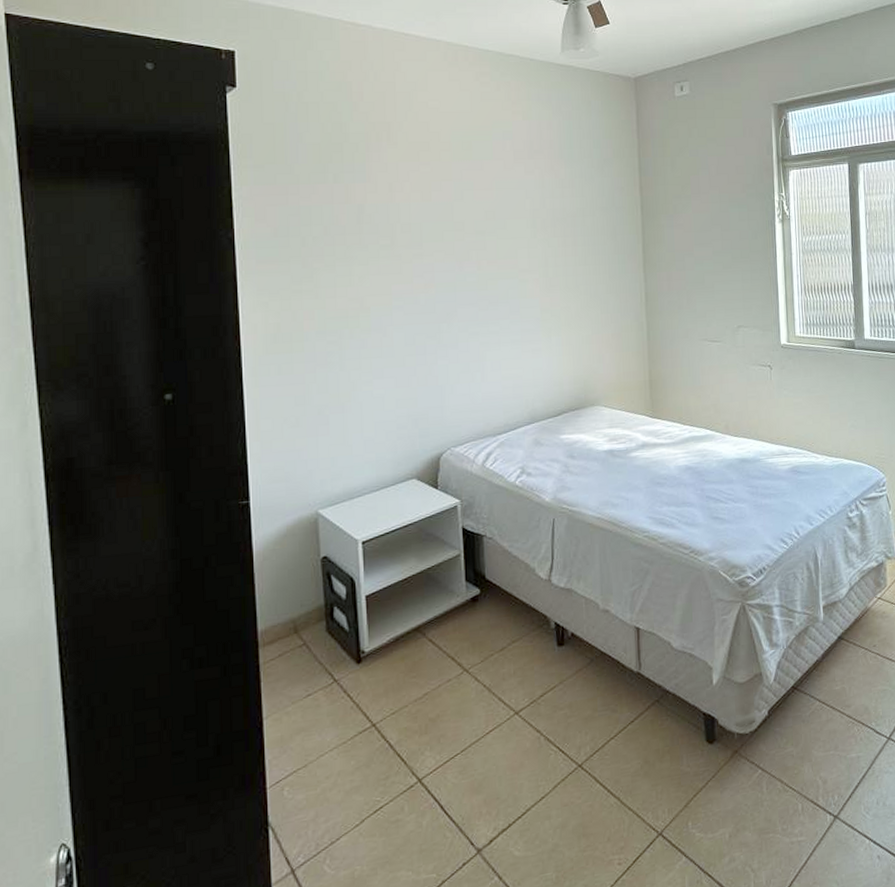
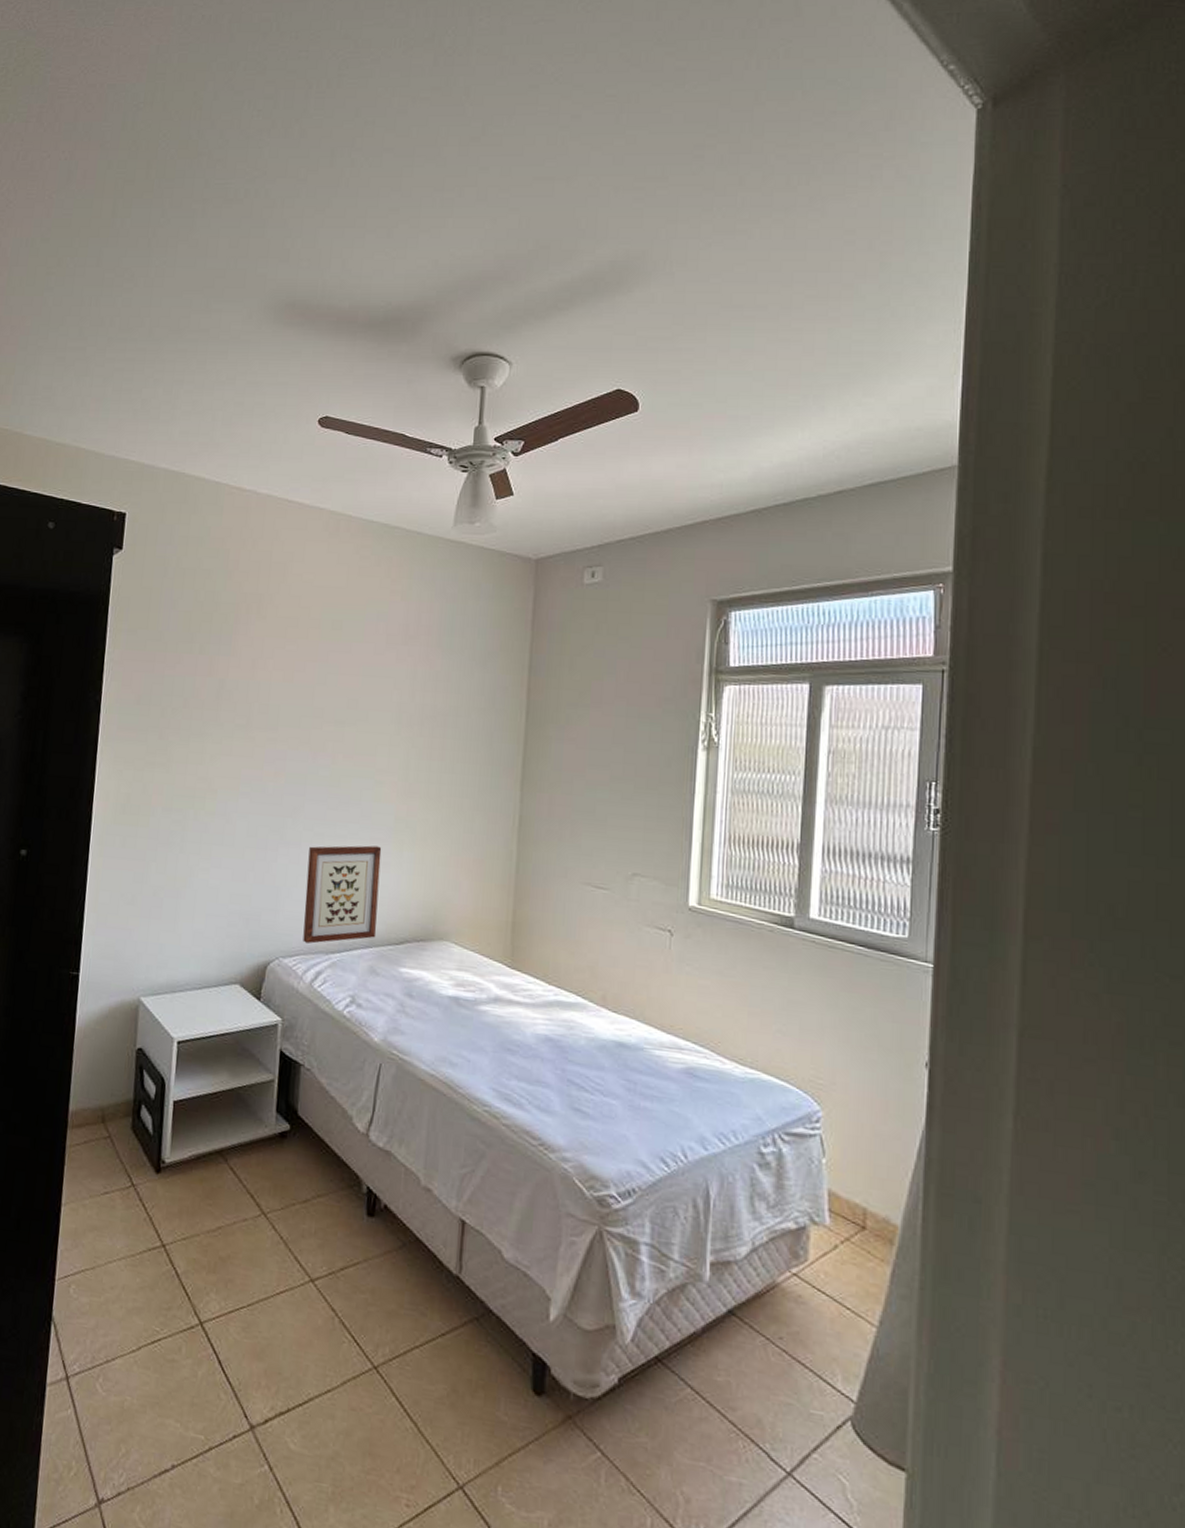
wall art: none [466,336,537,431] -> present [303,845,382,945]

